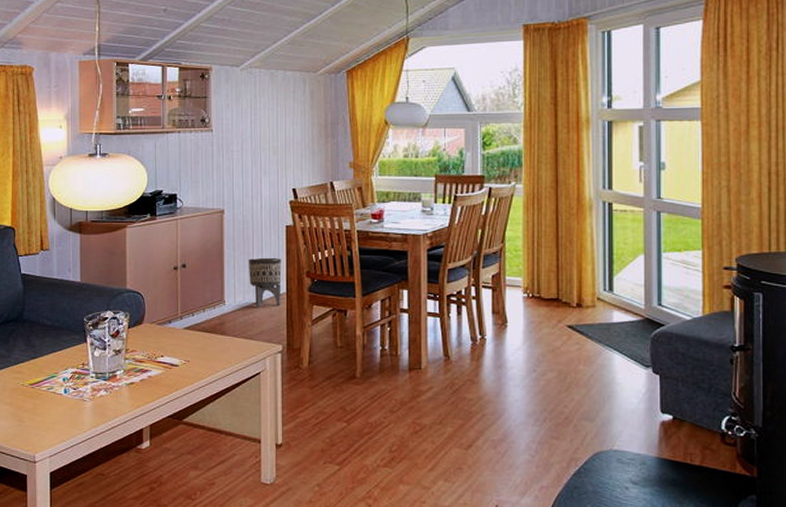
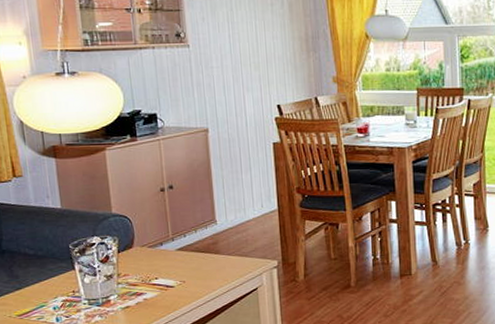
planter: present [248,258,282,307] -> none [236,176,273,224]

